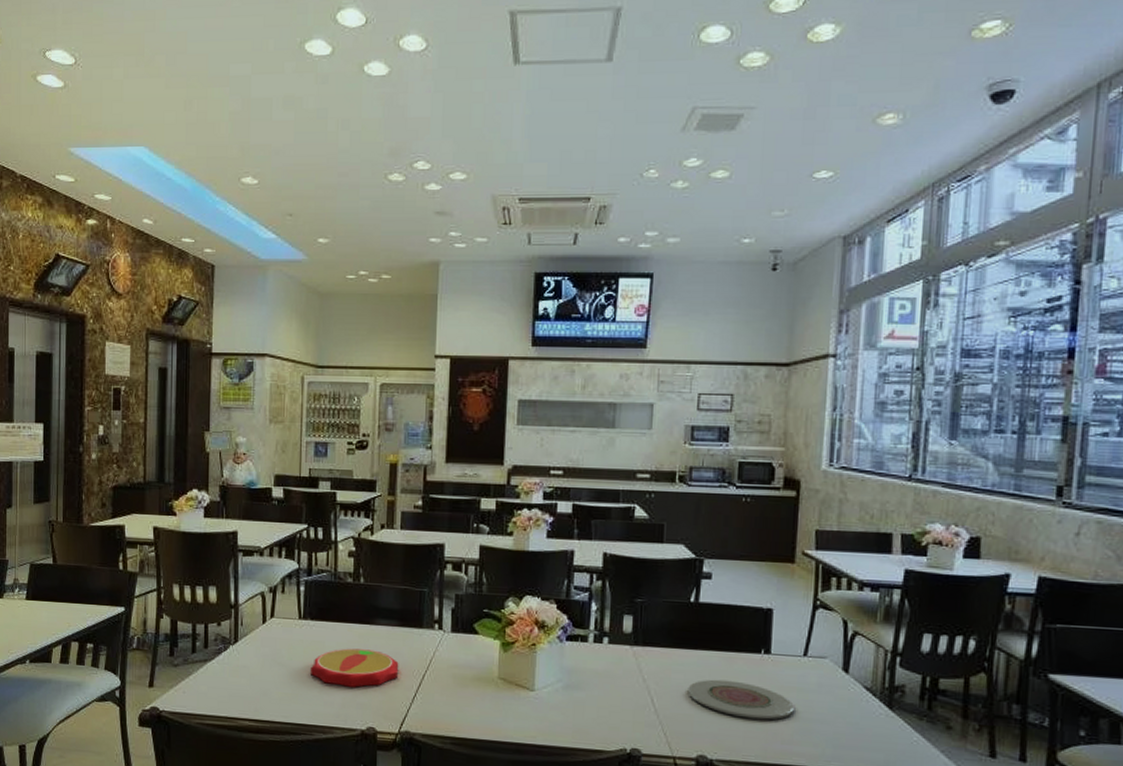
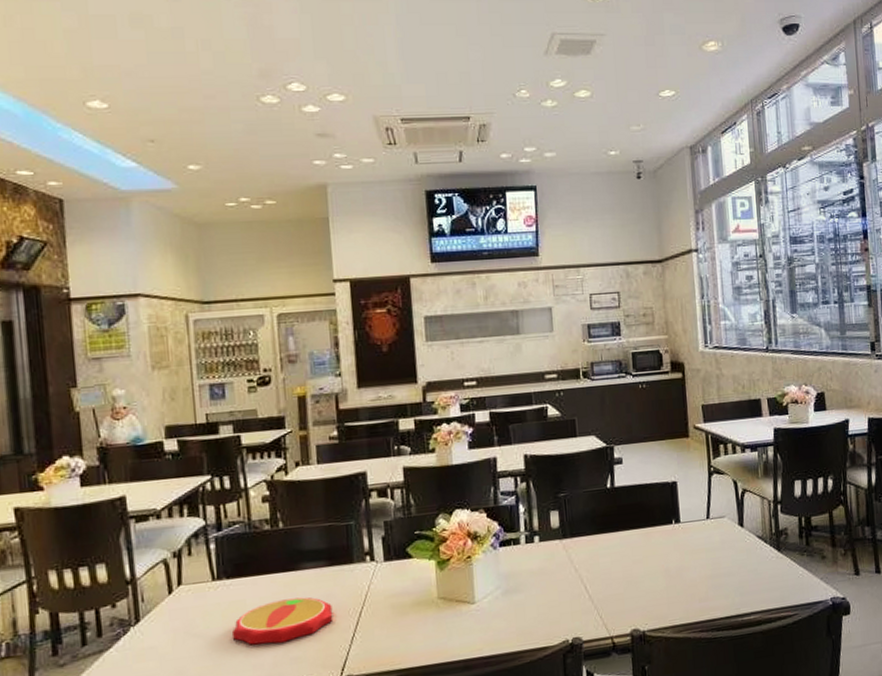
plate: present [687,679,794,720] -> none [615,553,705,587]

